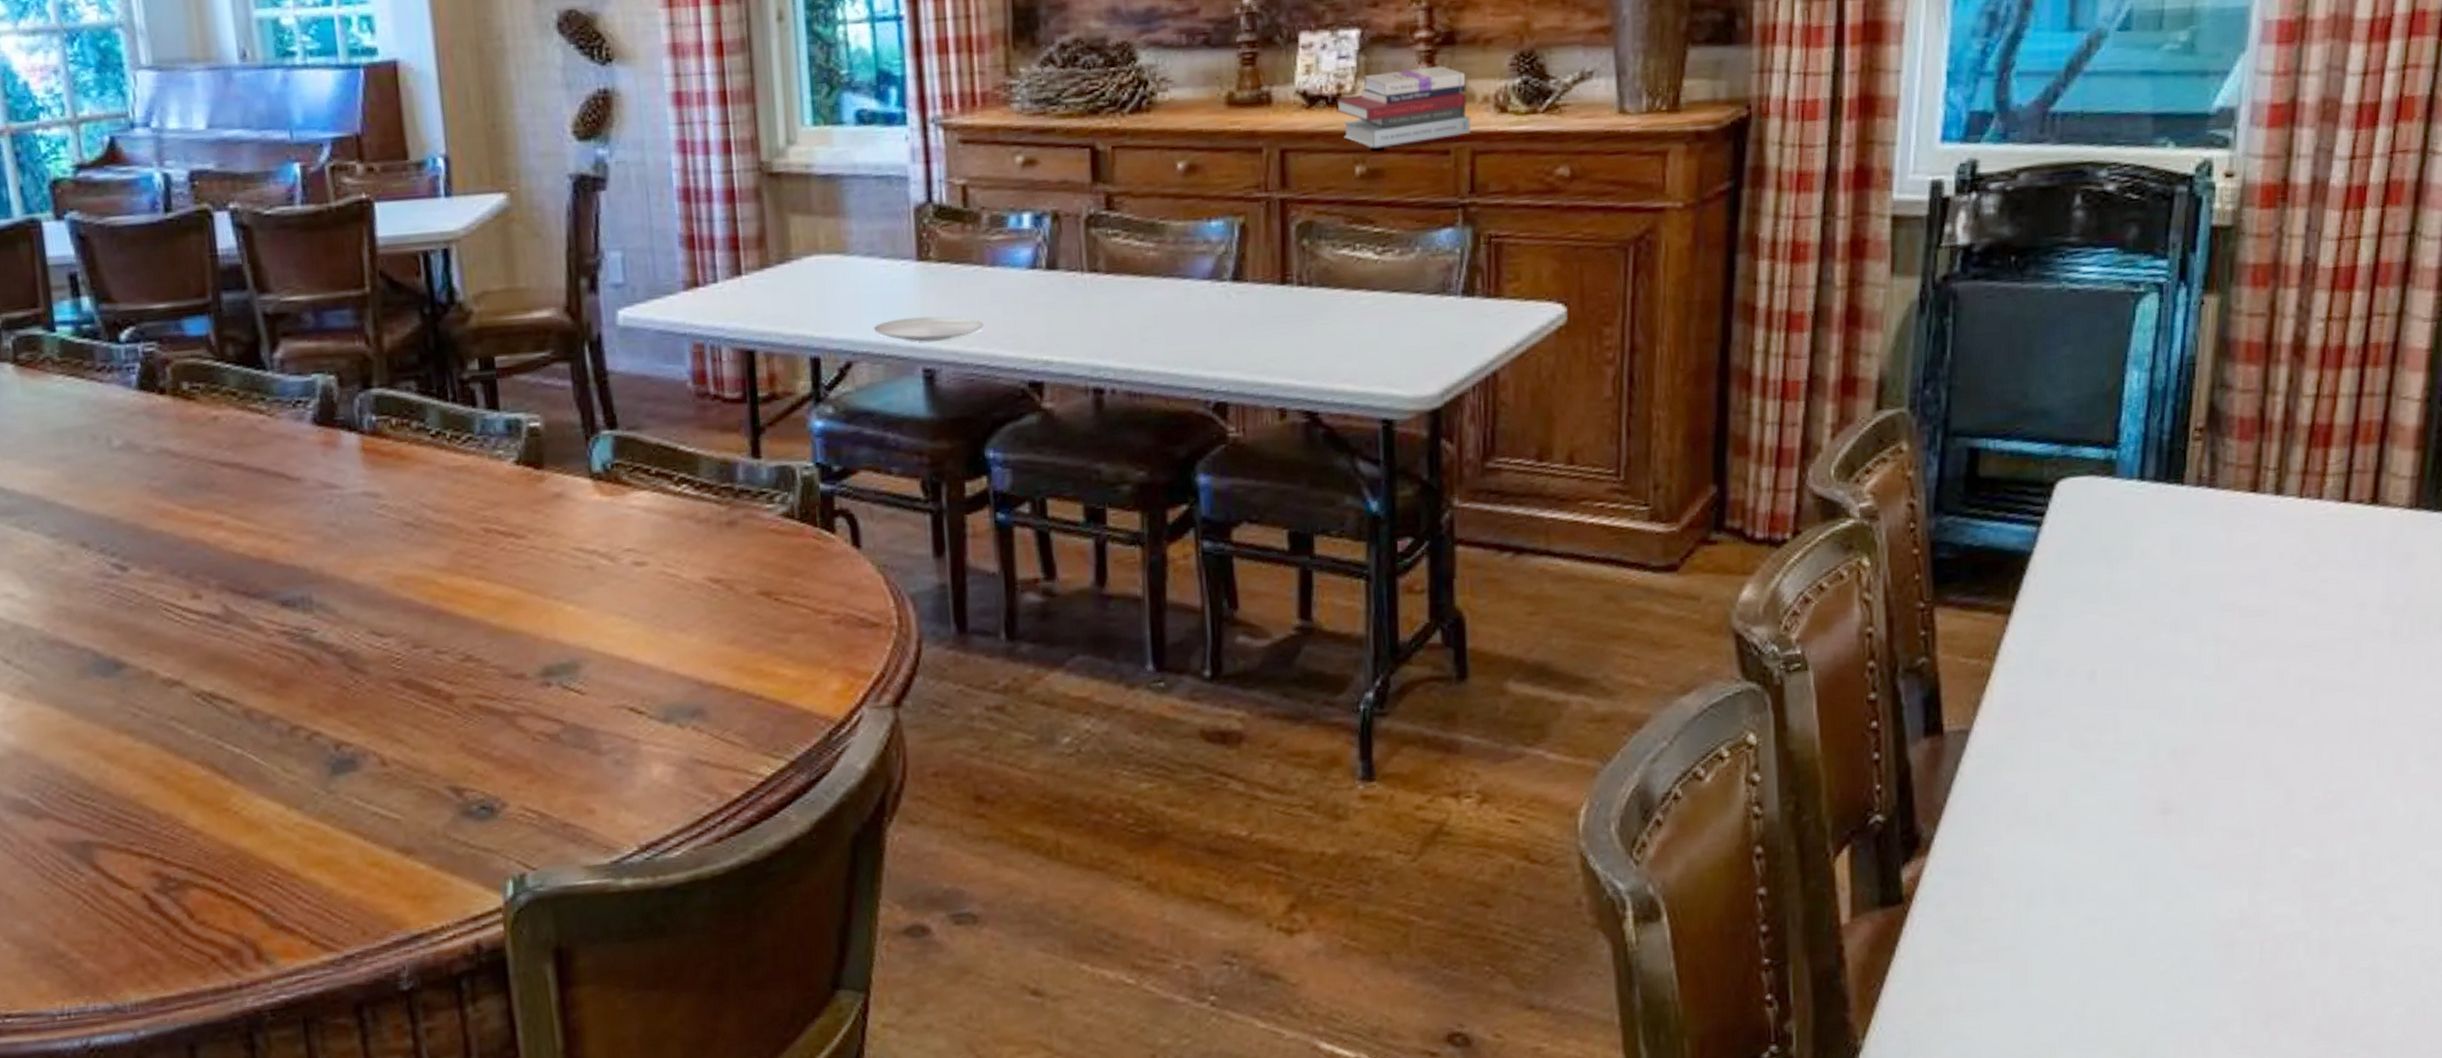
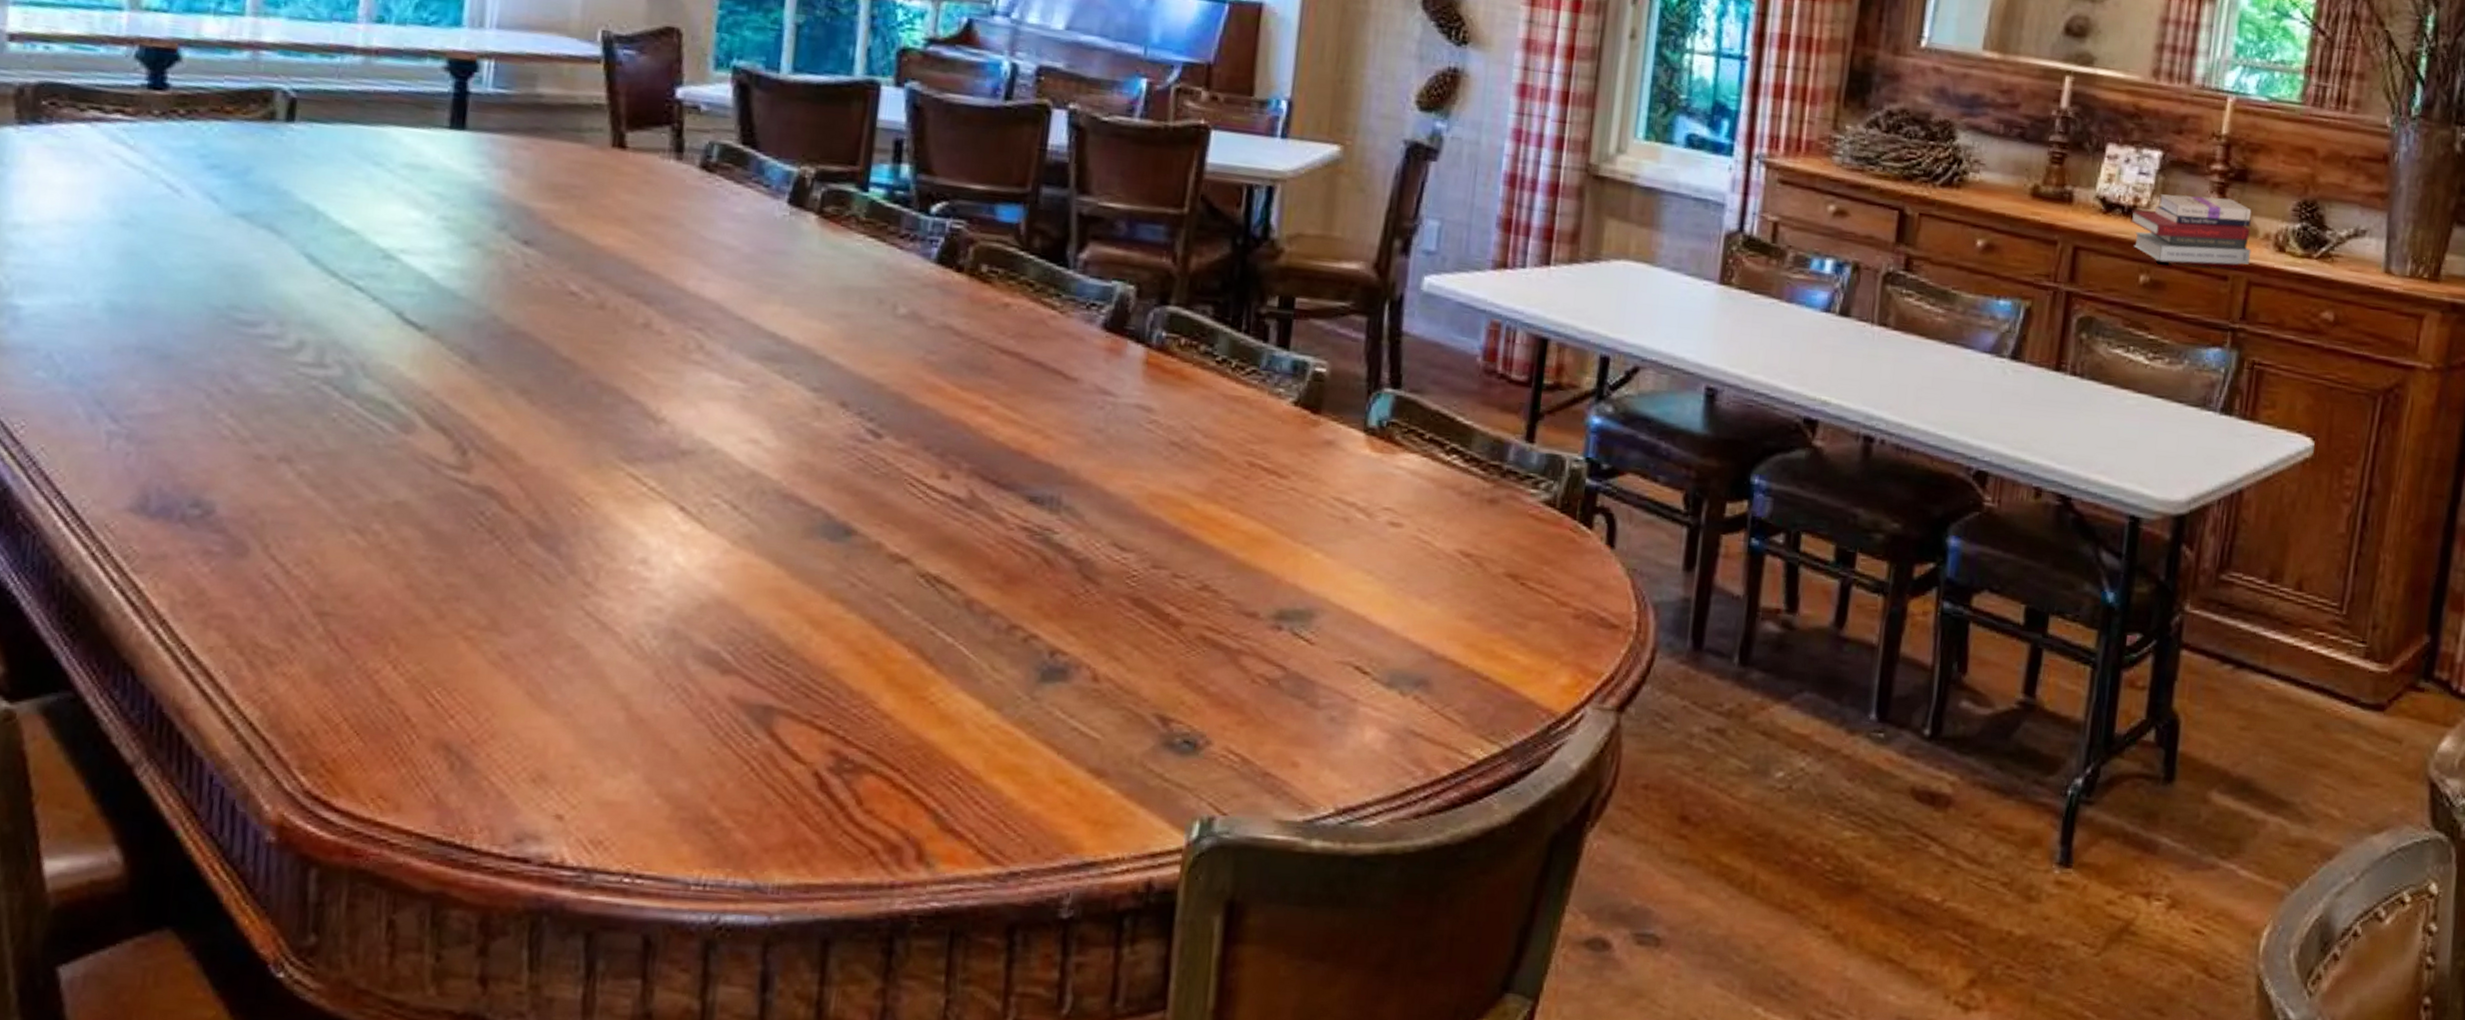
plate: present [873,316,984,342] -> none [1665,334,1772,364]

